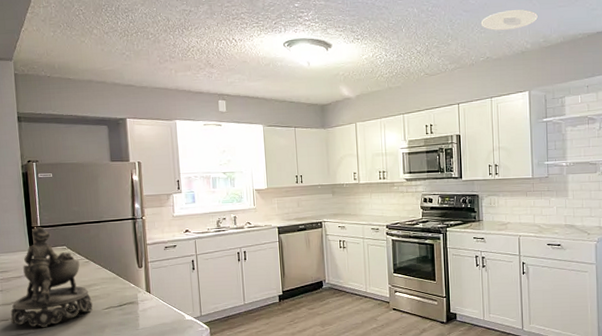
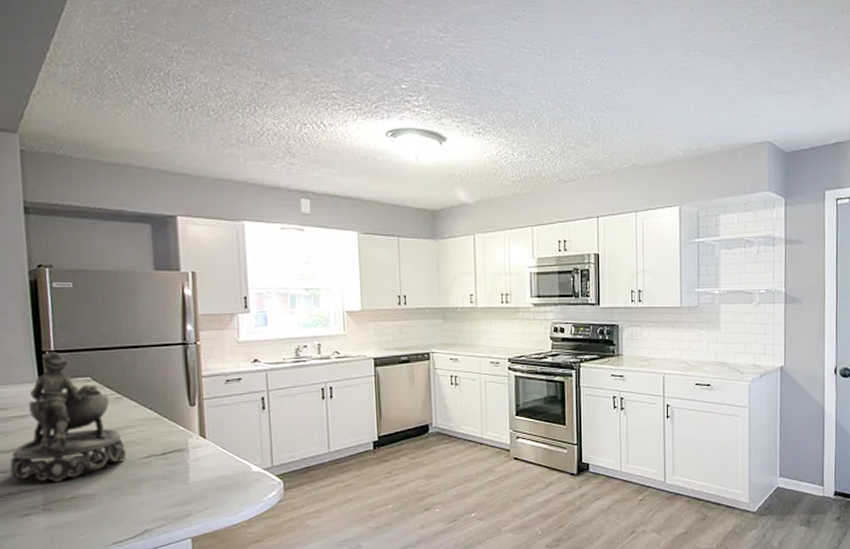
recessed light: present [481,9,538,30] -> none [626,110,692,133]

